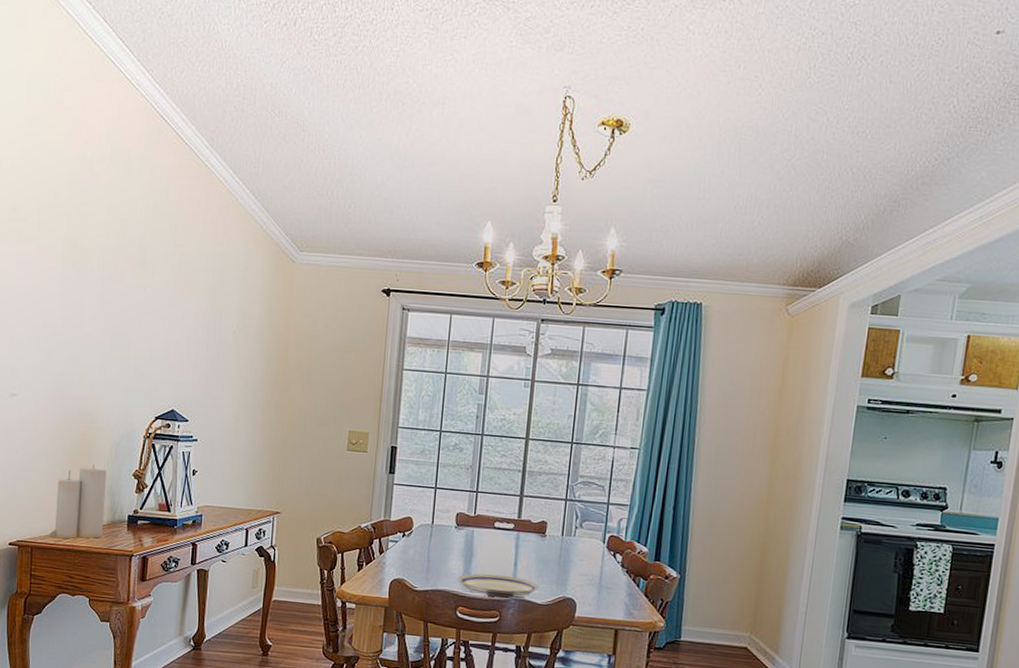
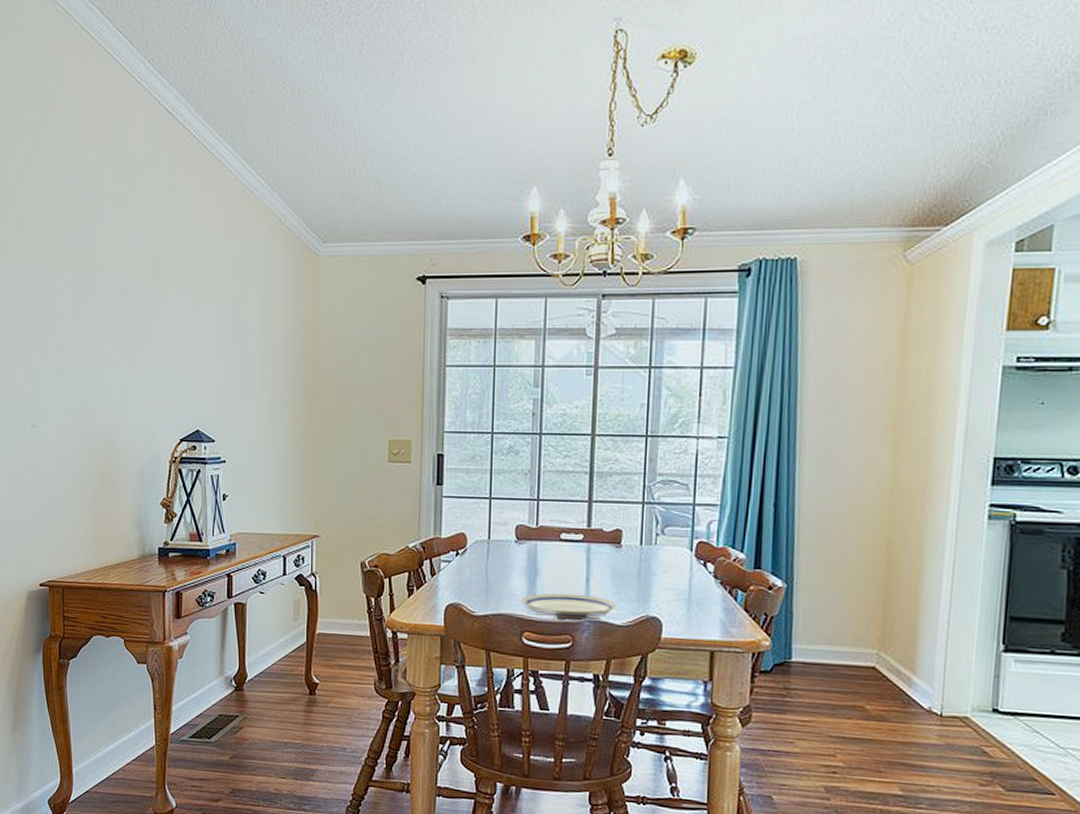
candle: present [49,465,107,539] -> none [79,495,134,577]

